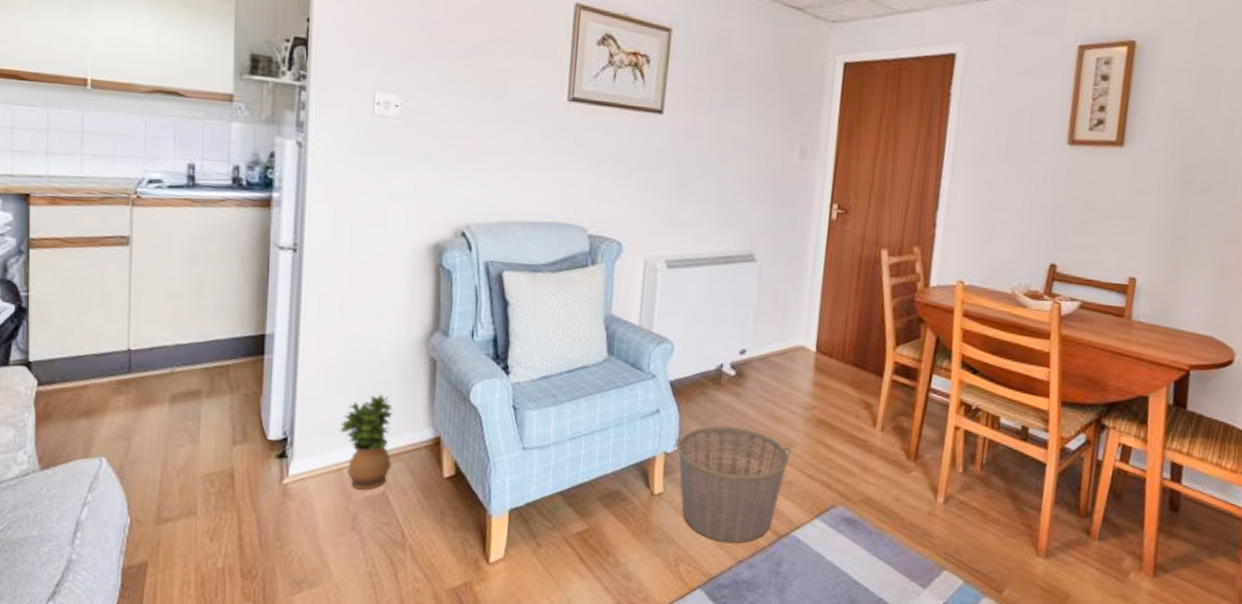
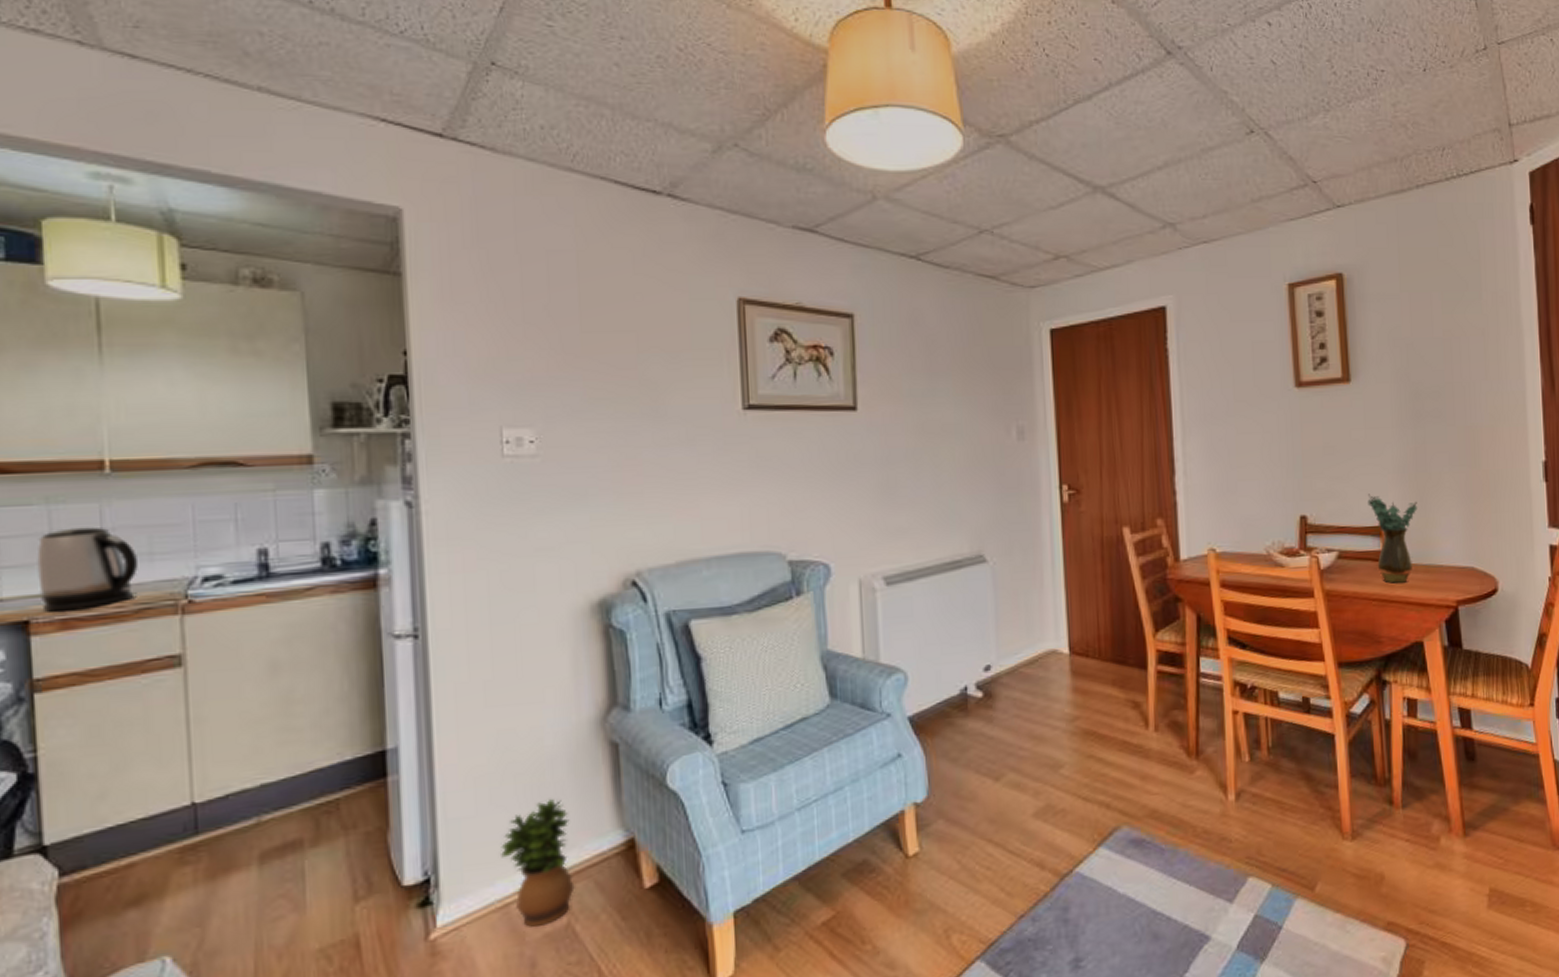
kettle: none [37,127,104,192] -> present [37,527,138,612]
basket: present [675,426,792,543] -> none [925,756,1061,899]
vase: none [1116,253,1169,340] -> present [1367,494,1417,583]

